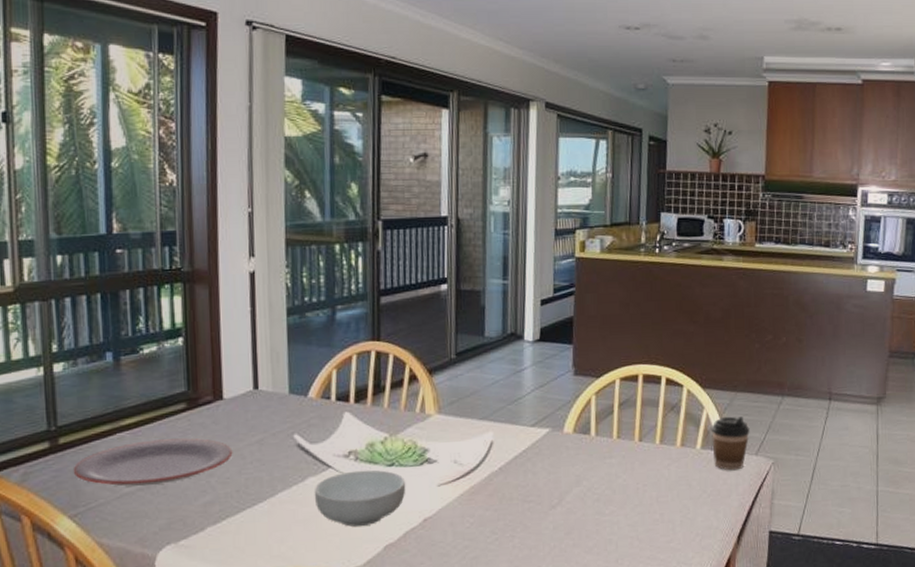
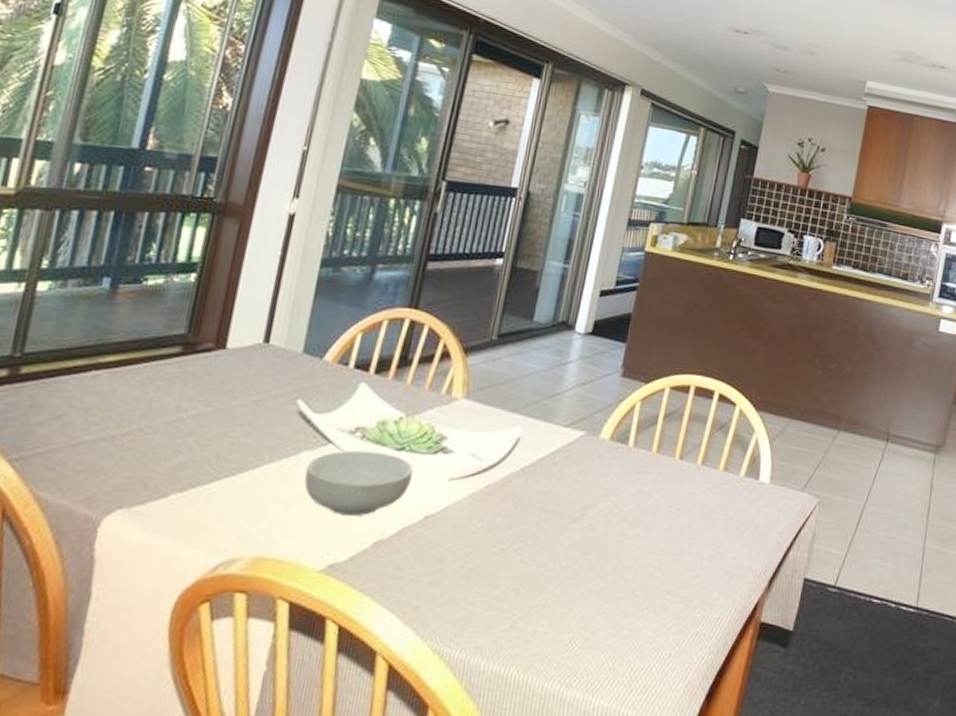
plate: present [73,438,233,487] -> none [27,384,223,437]
coffee cup: present [711,416,750,471] -> none [756,444,800,505]

